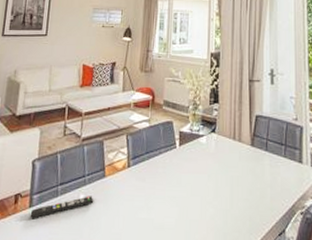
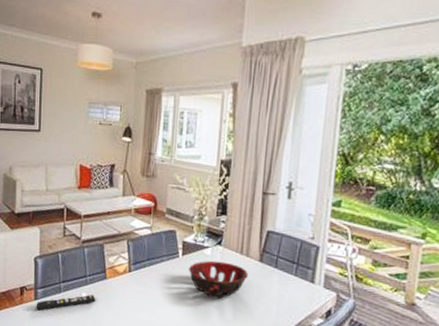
decorative bowl: none [185,148,242,186] -> present [188,260,248,297]

